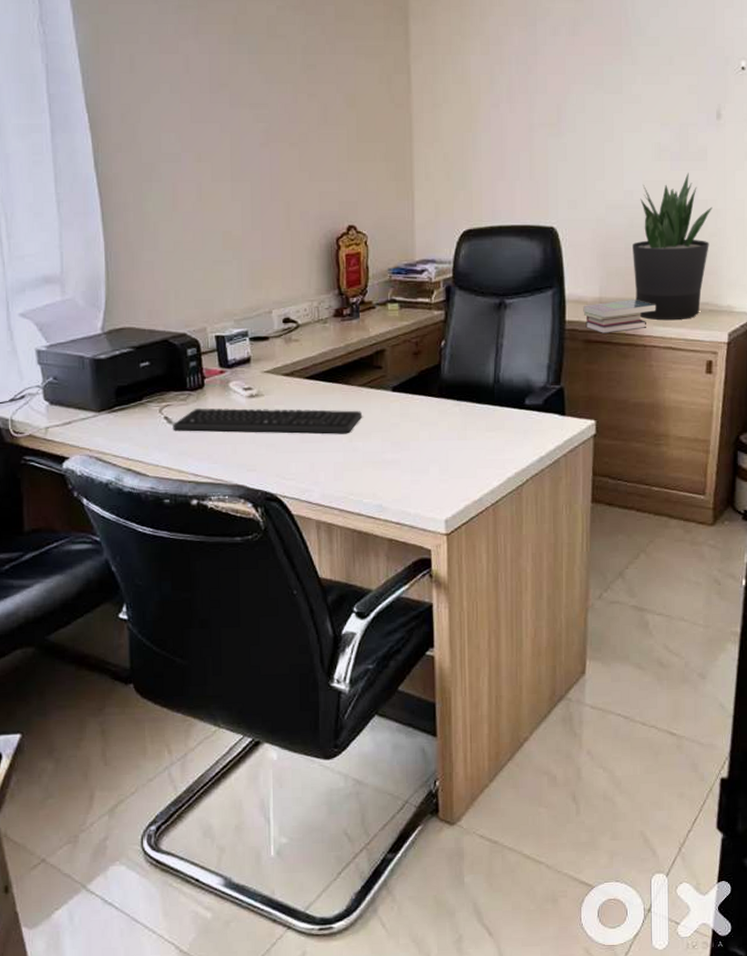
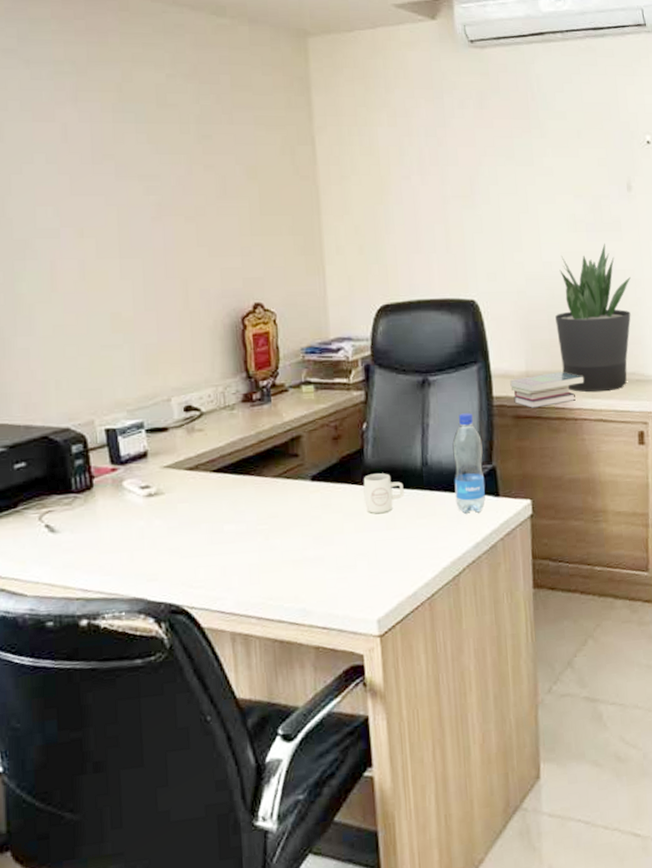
computer keyboard: present [172,407,363,435] -> none [55,504,279,541]
mug: none [439,388,476,425] -> present [363,473,404,514]
bottle: none [523,335,553,430] -> present [452,413,486,514]

